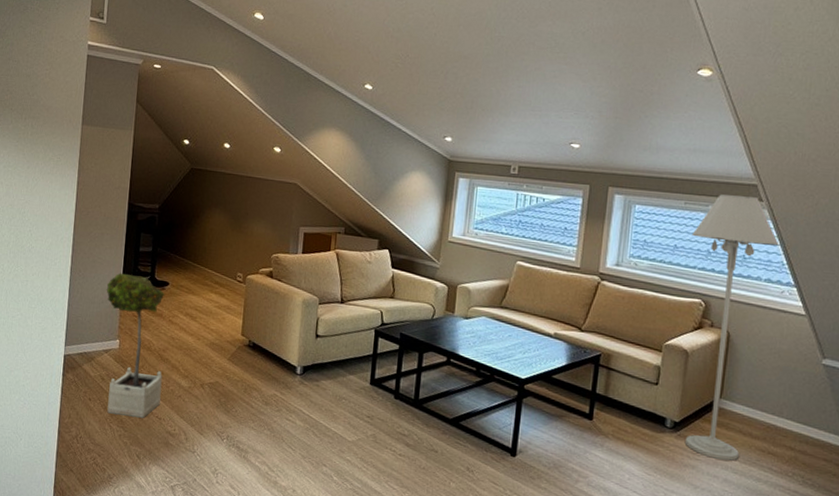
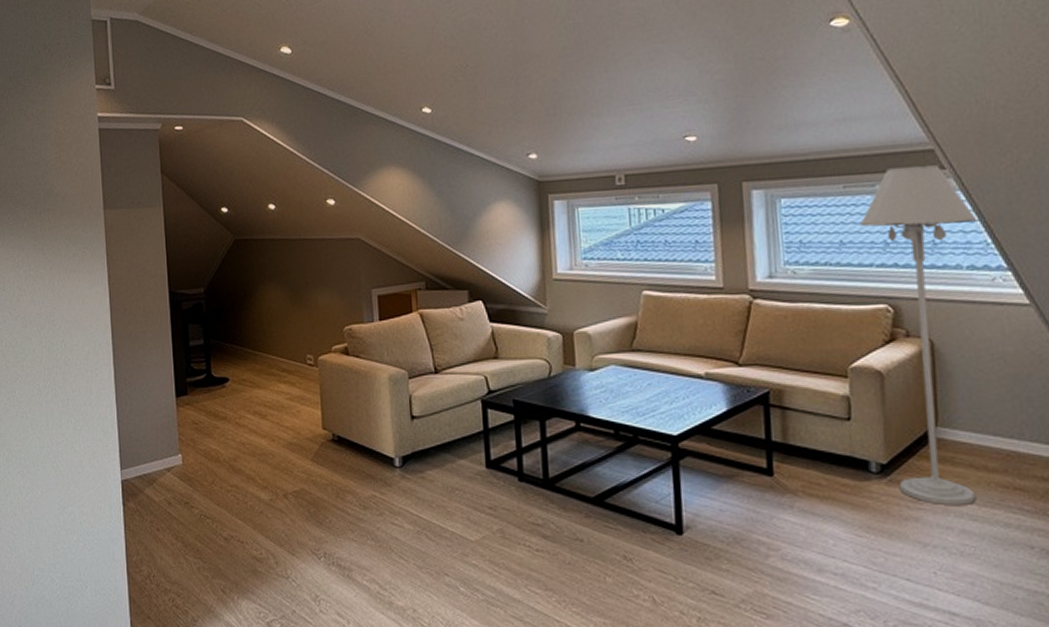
potted tree: present [106,272,164,418] -> none [158,374,241,544]

